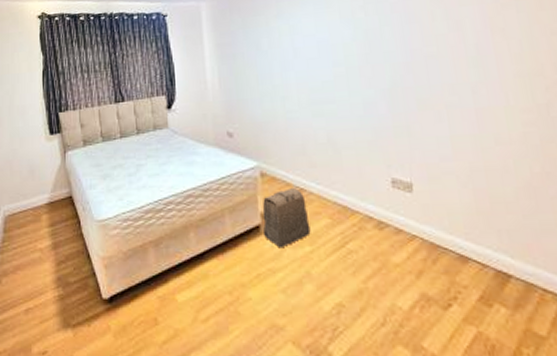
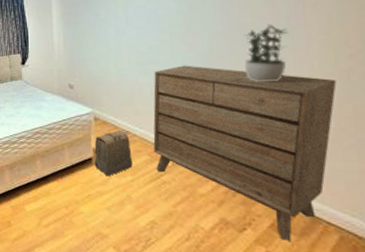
dresser: none [329,103,536,316] -> present [153,65,337,241]
potted plant: none [429,53,480,122] -> present [243,24,288,83]

